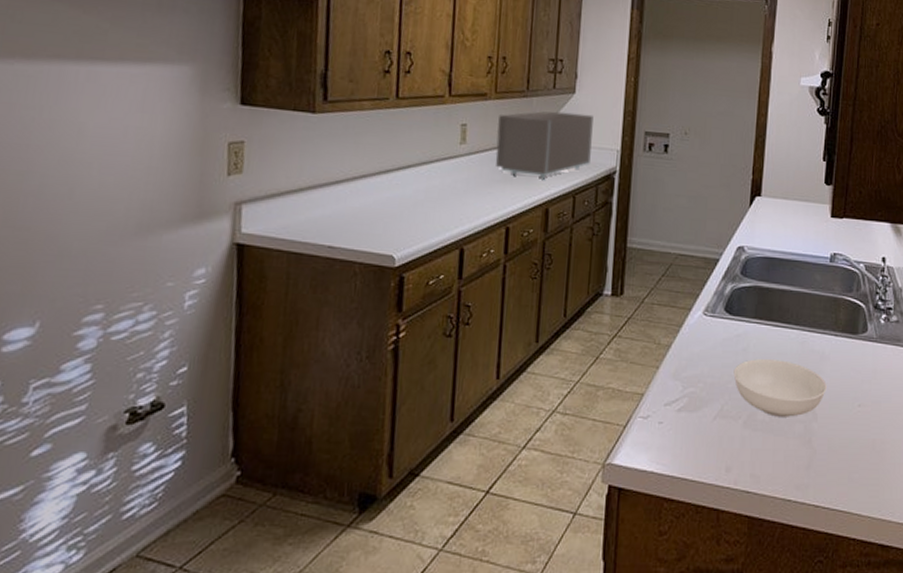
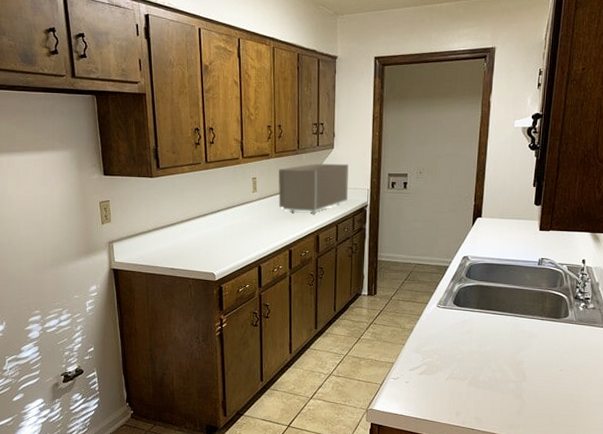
bowl: present [733,358,827,417] -> none [461,337,534,379]

